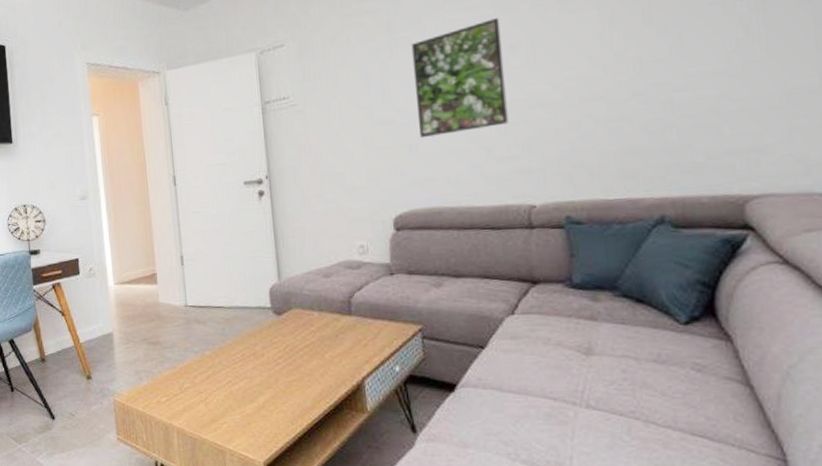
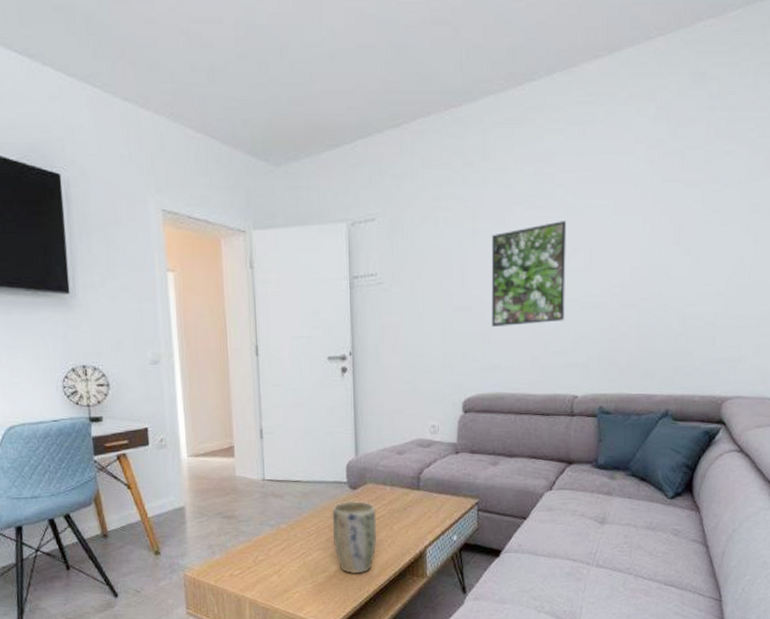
plant pot: none [257,327,308,406] -> present [332,500,377,574]

